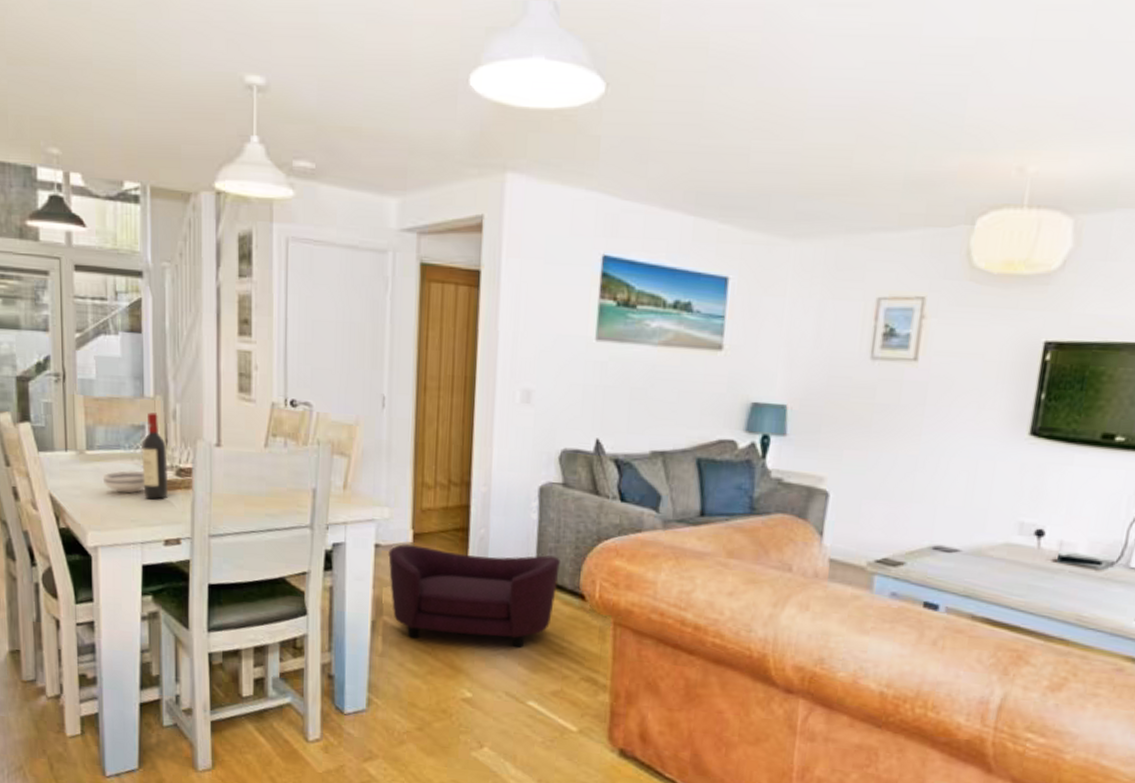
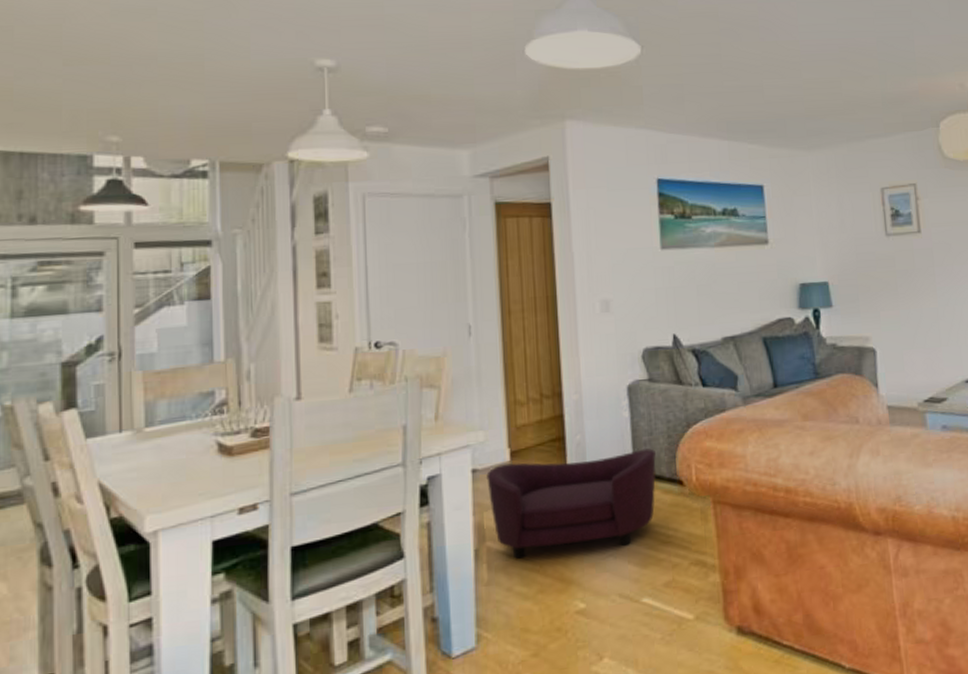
bowl: present [102,469,144,494] -> none [164,438,214,467]
wine bottle: present [141,412,169,500] -> none [211,376,243,468]

